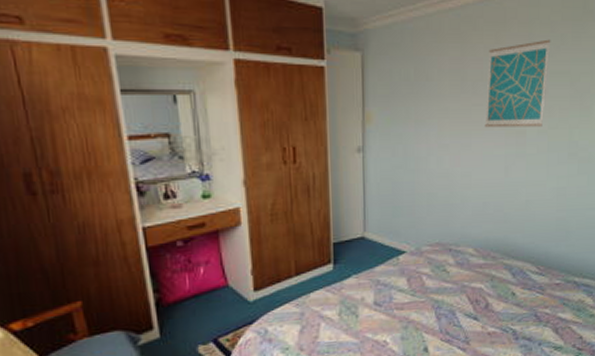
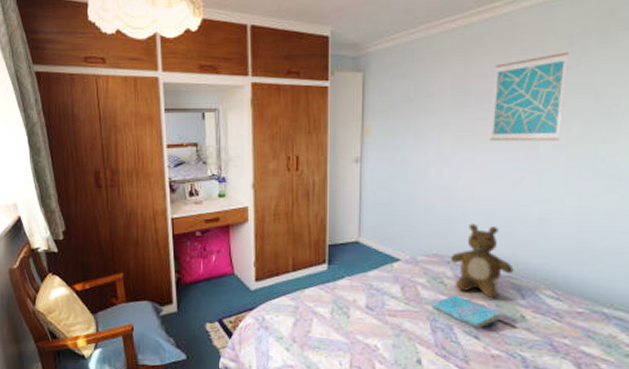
cover: none [436,281,495,310] -> present [431,294,500,328]
teddy bear: none [452,210,506,281] -> present [451,223,514,299]

